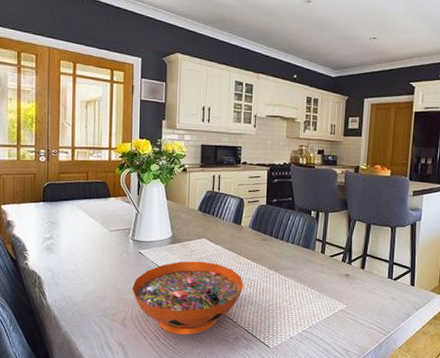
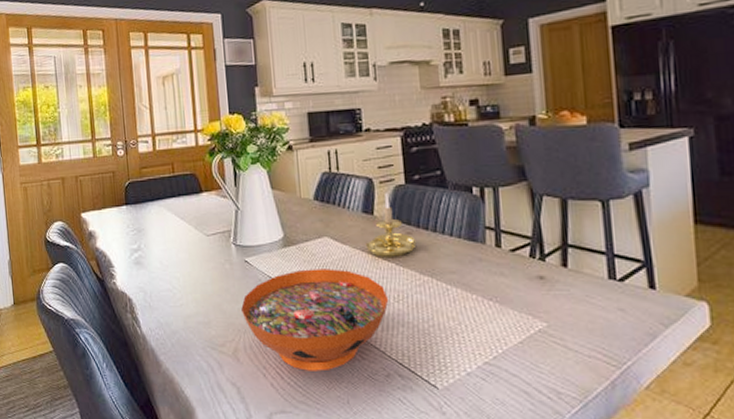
candle holder: none [232,210,269,256] -> present [365,193,417,257]

